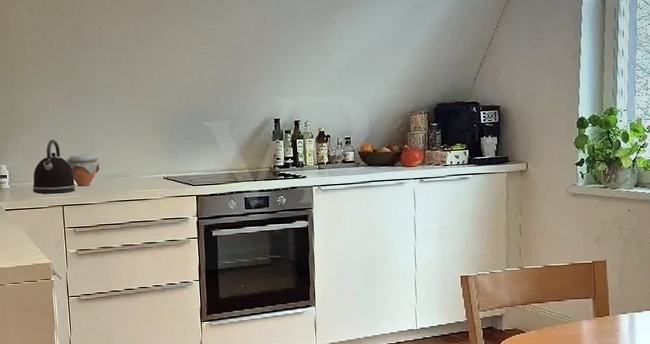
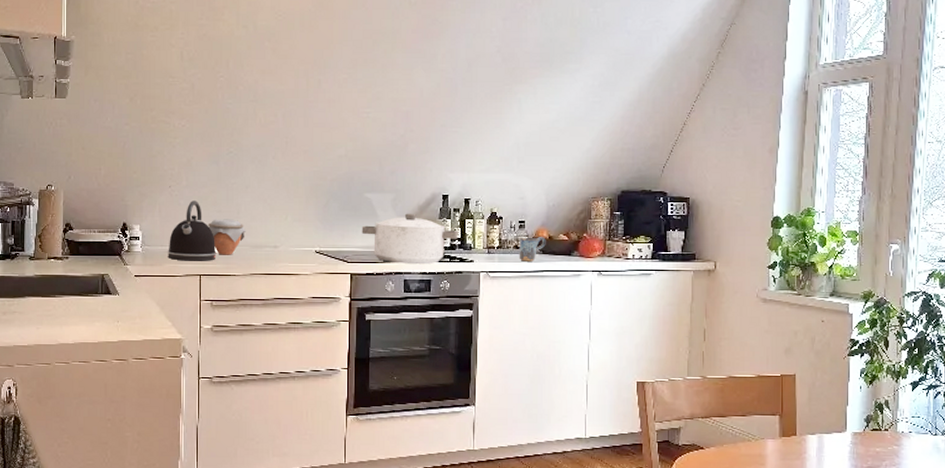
cooking pot: none [203,137,291,183] -> present [361,213,458,264]
mug: none [346,151,371,174] -> present [519,237,546,262]

